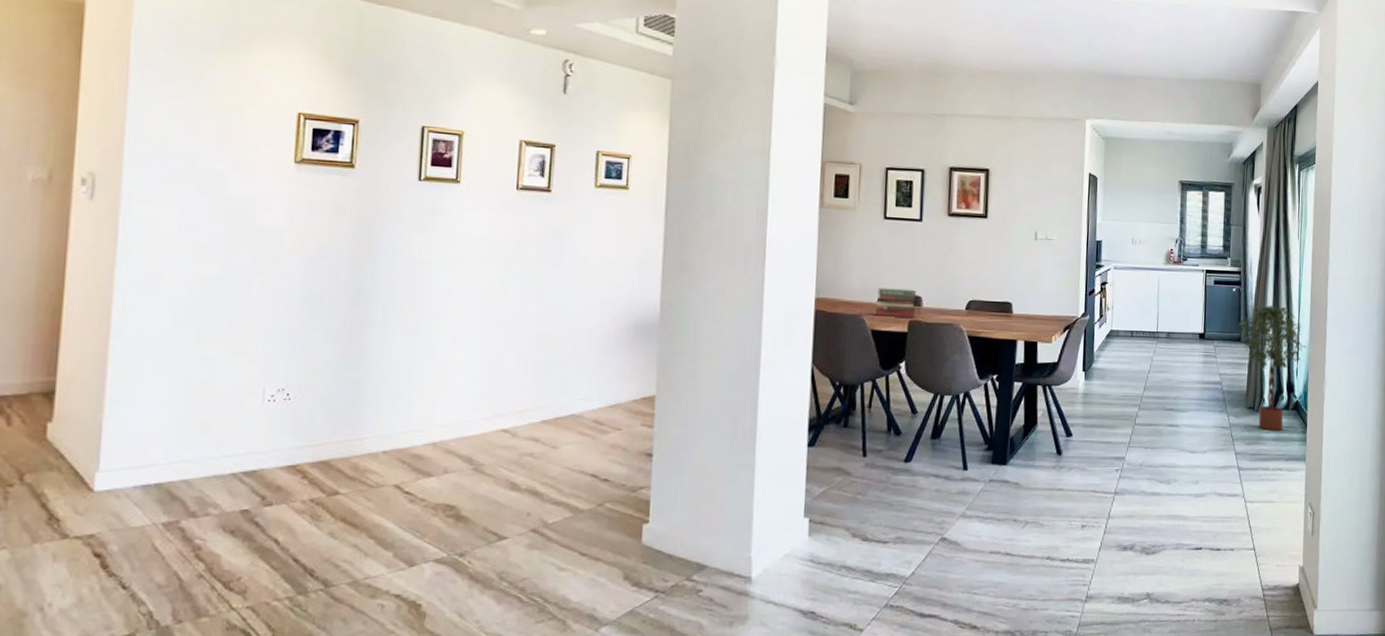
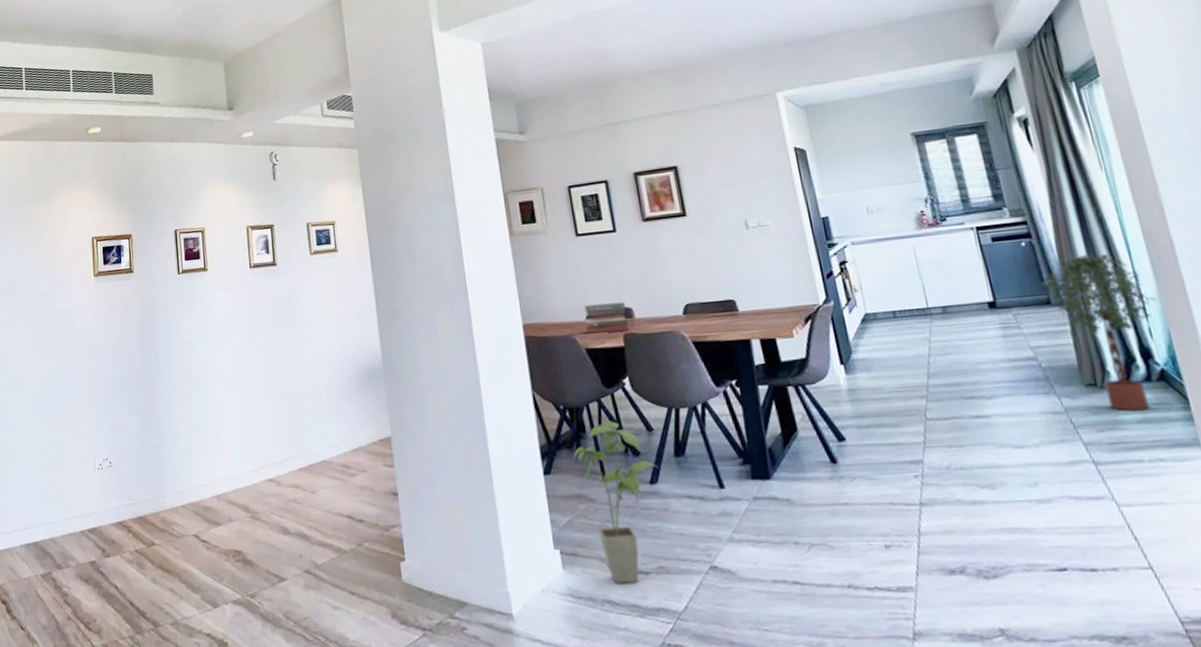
house plant: none [839,401,914,552] -> present [573,421,658,584]

